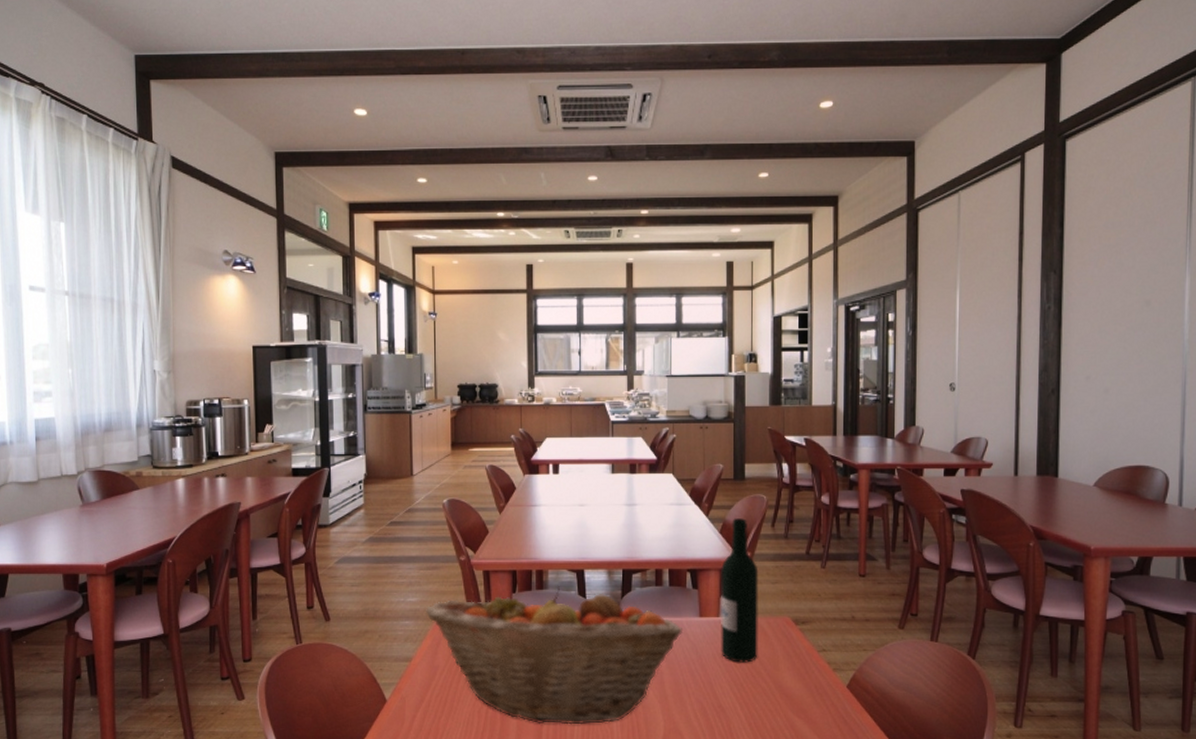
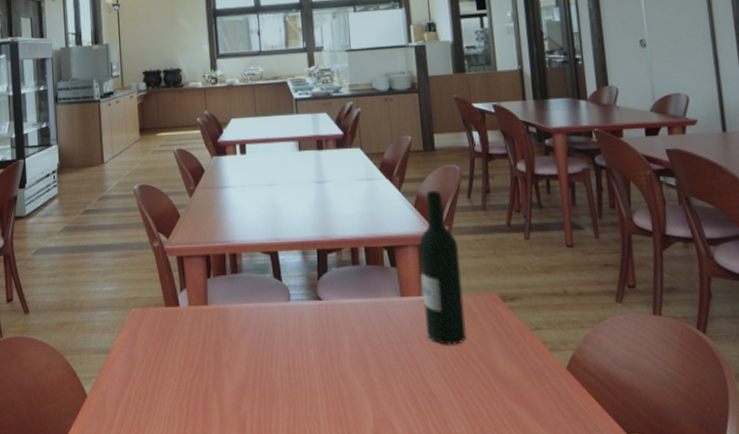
fruit basket: present [425,586,682,725] -> none [121,269,384,418]

